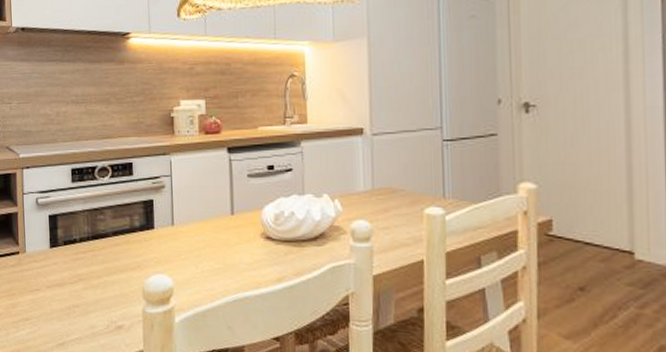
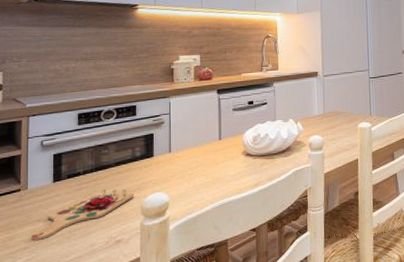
cutting board: none [32,263,135,312] -> present [31,189,135,240]

